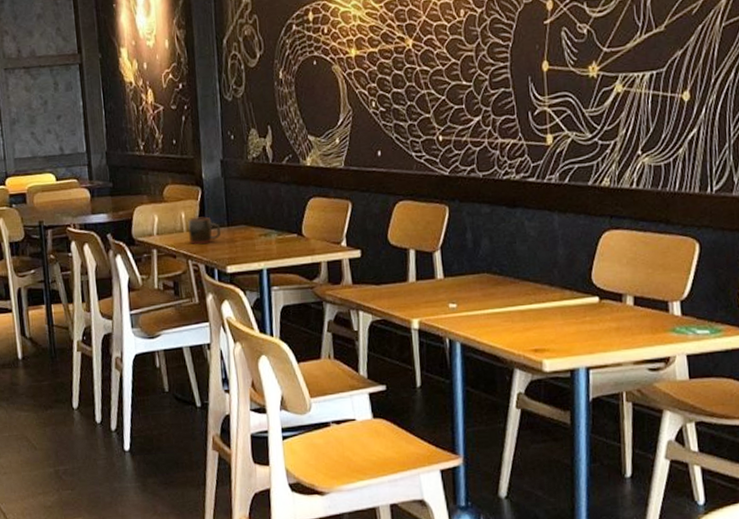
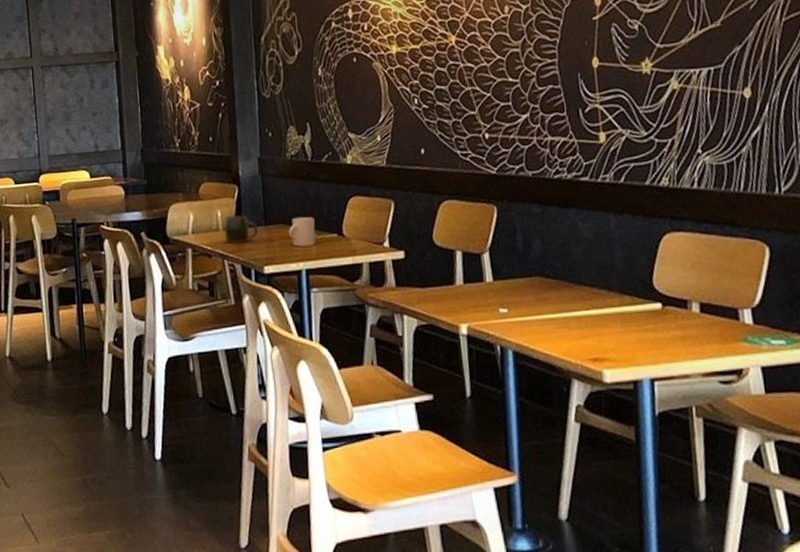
cup: none [250,217,277,247] -> present [289,216,316,247]

